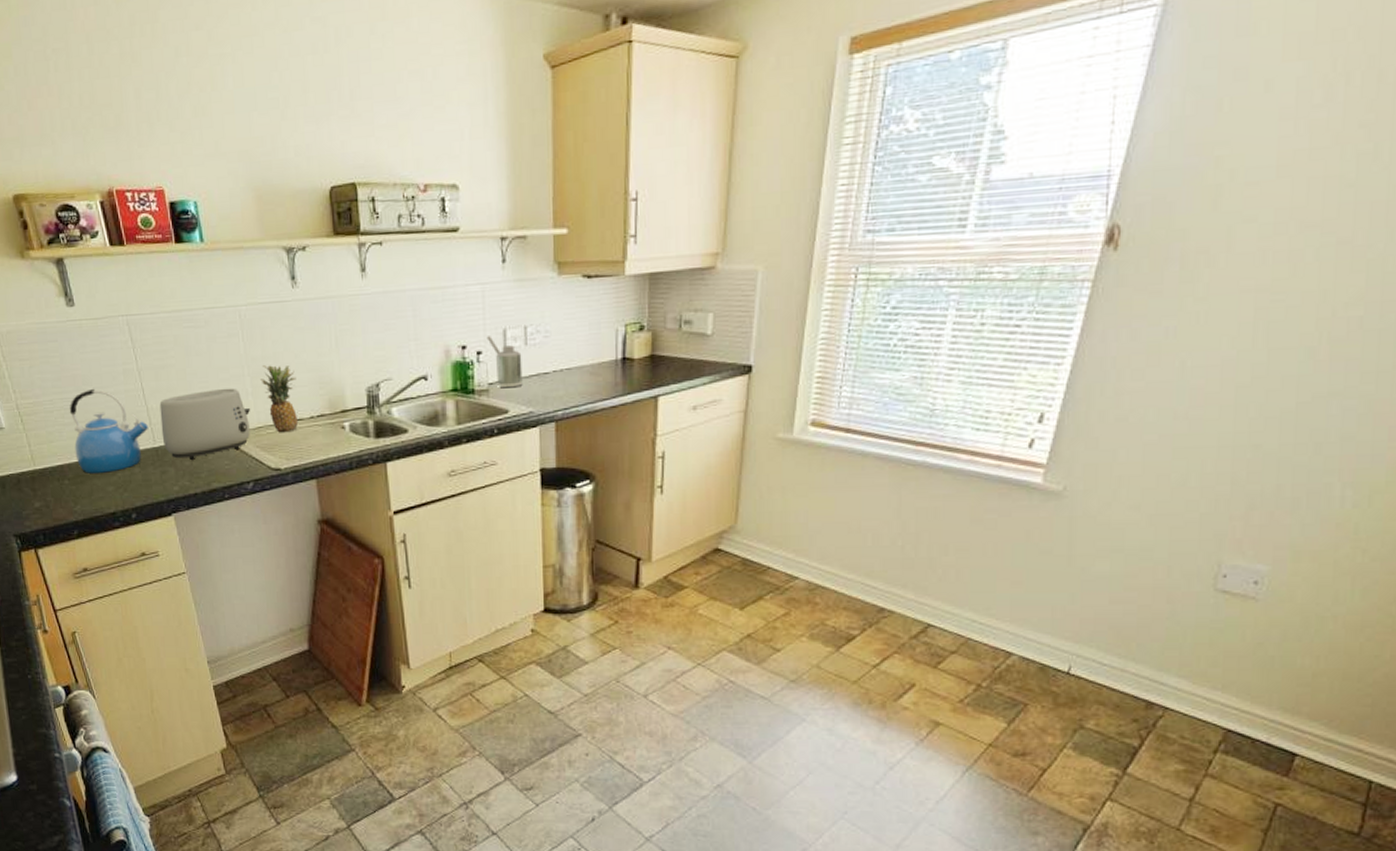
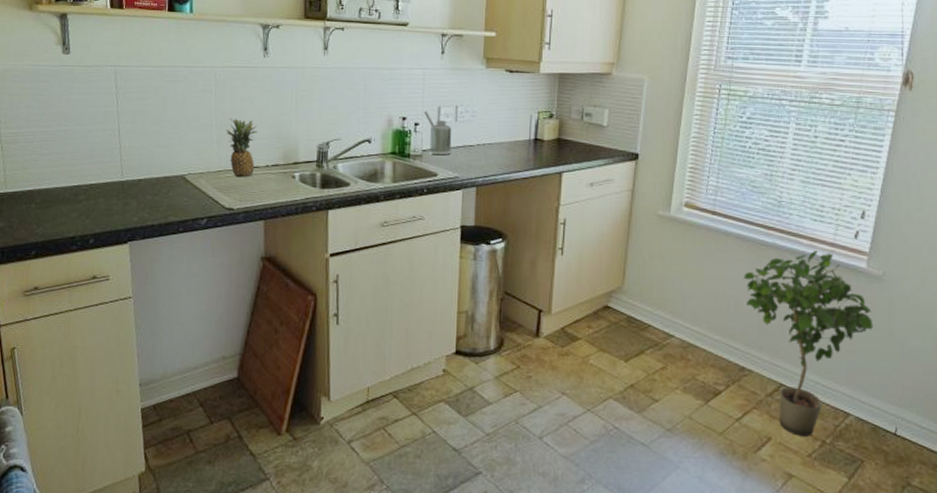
kettle: present [69,388,148,473] -> none [46,125,118,200]
toaster: present [159,388,251,460] -> none [129,135,214,195]
potted plant: none [885,465,1048,680] -> present [744,250,874,436]

